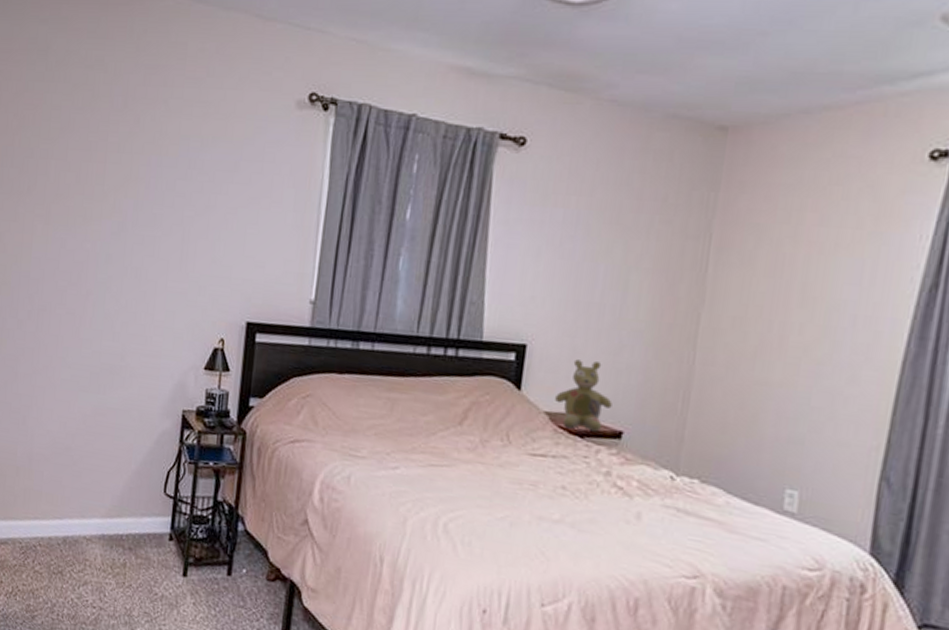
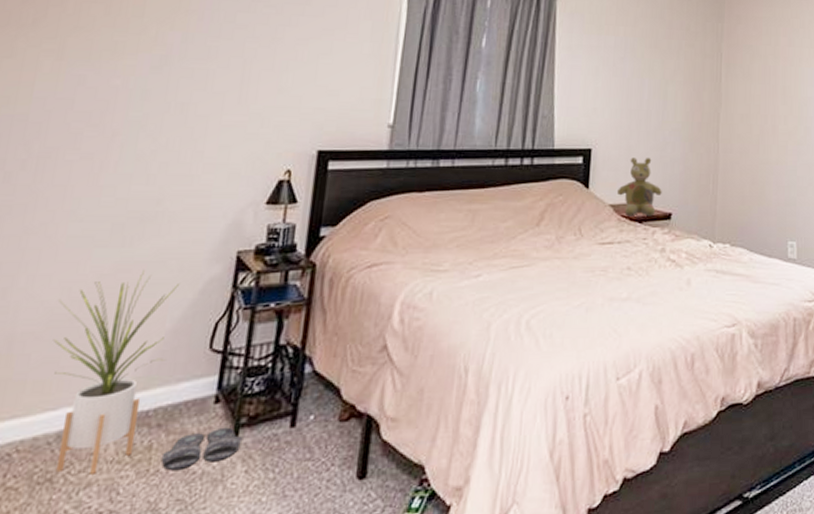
house plant: none [56,416,140,576] -> present [52,270,179,474]
slippers: none [132,561,191,590] -> present [161,427,244,471]

